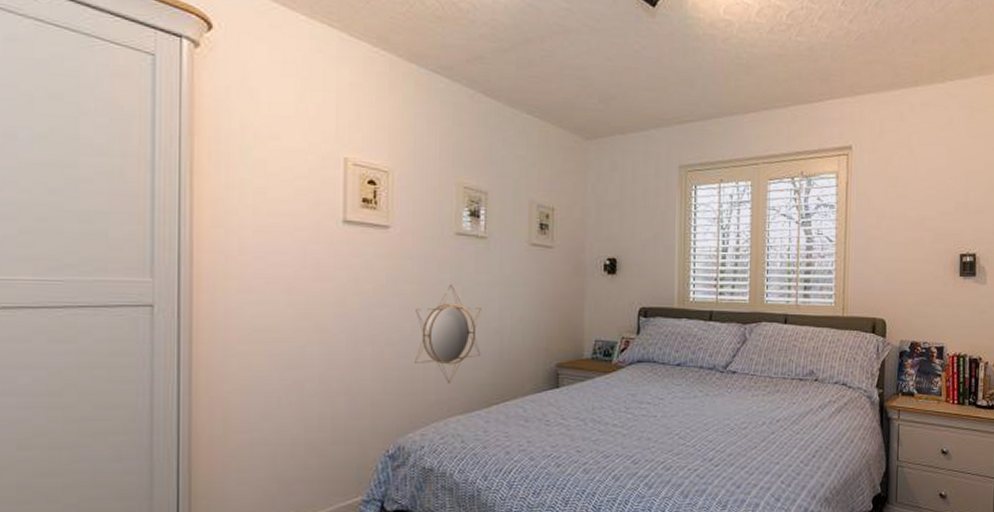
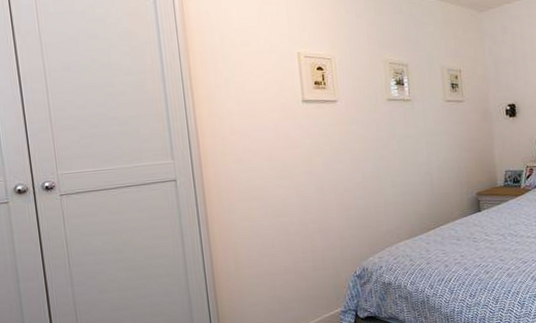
home mirror: present [415,284,482,383] -> none [364,139,417,216]

